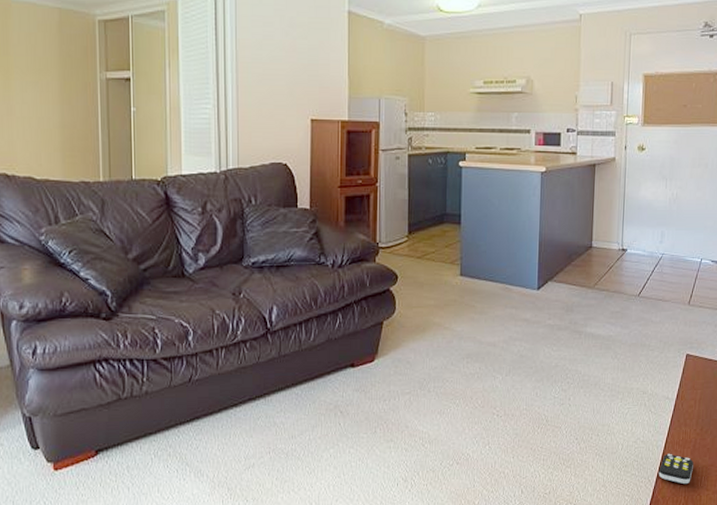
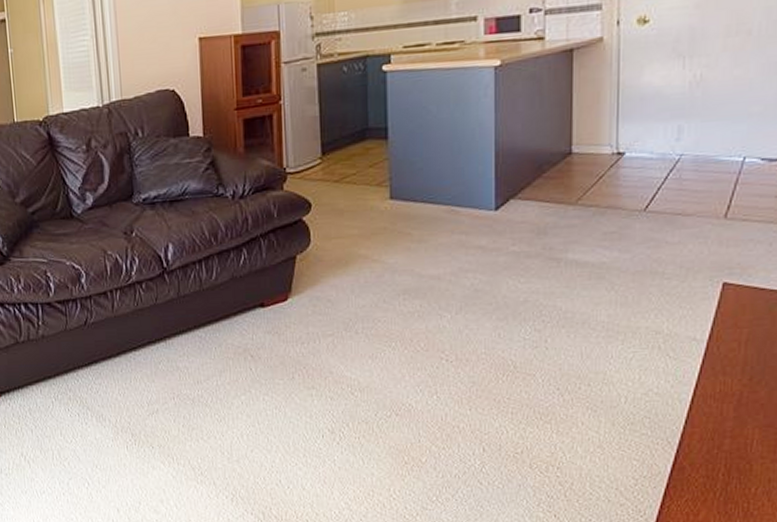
remote control: present [658,453,693,485] -> none [683,409,738,449]

